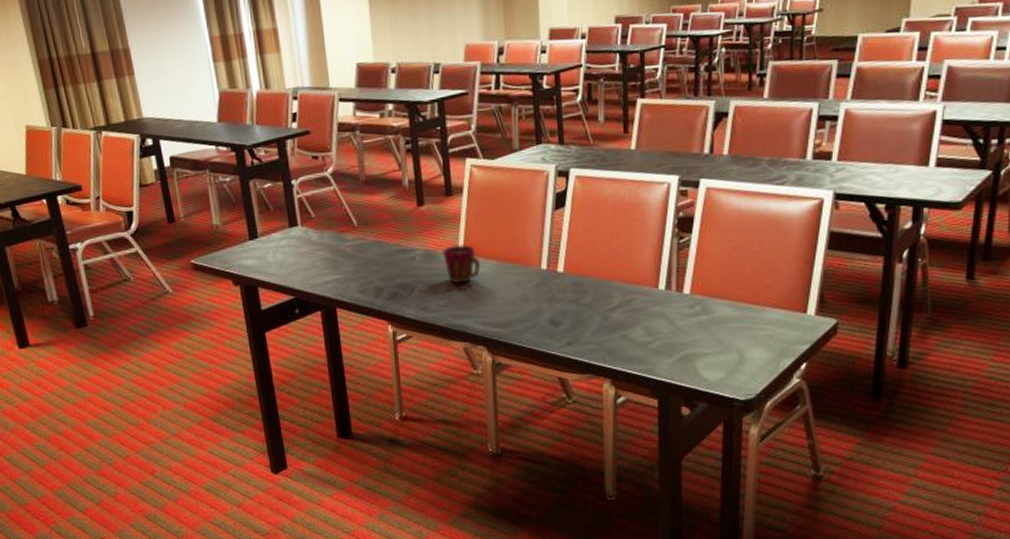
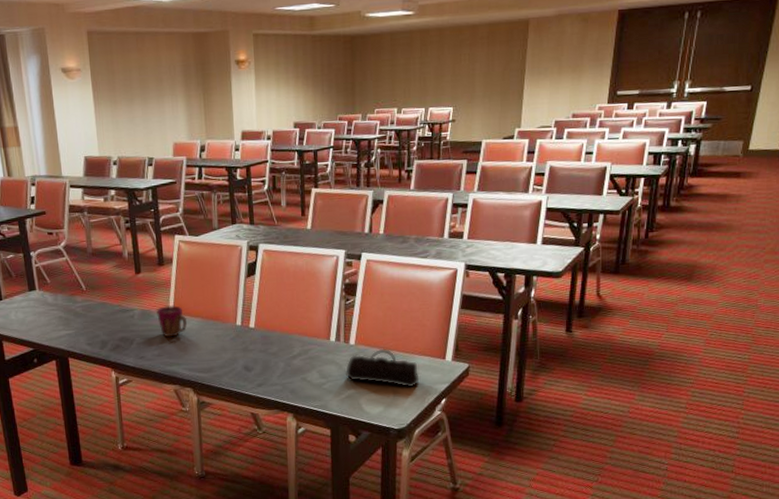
pencil case: none [678,298,773,349] -> present [346,348,420,388]

